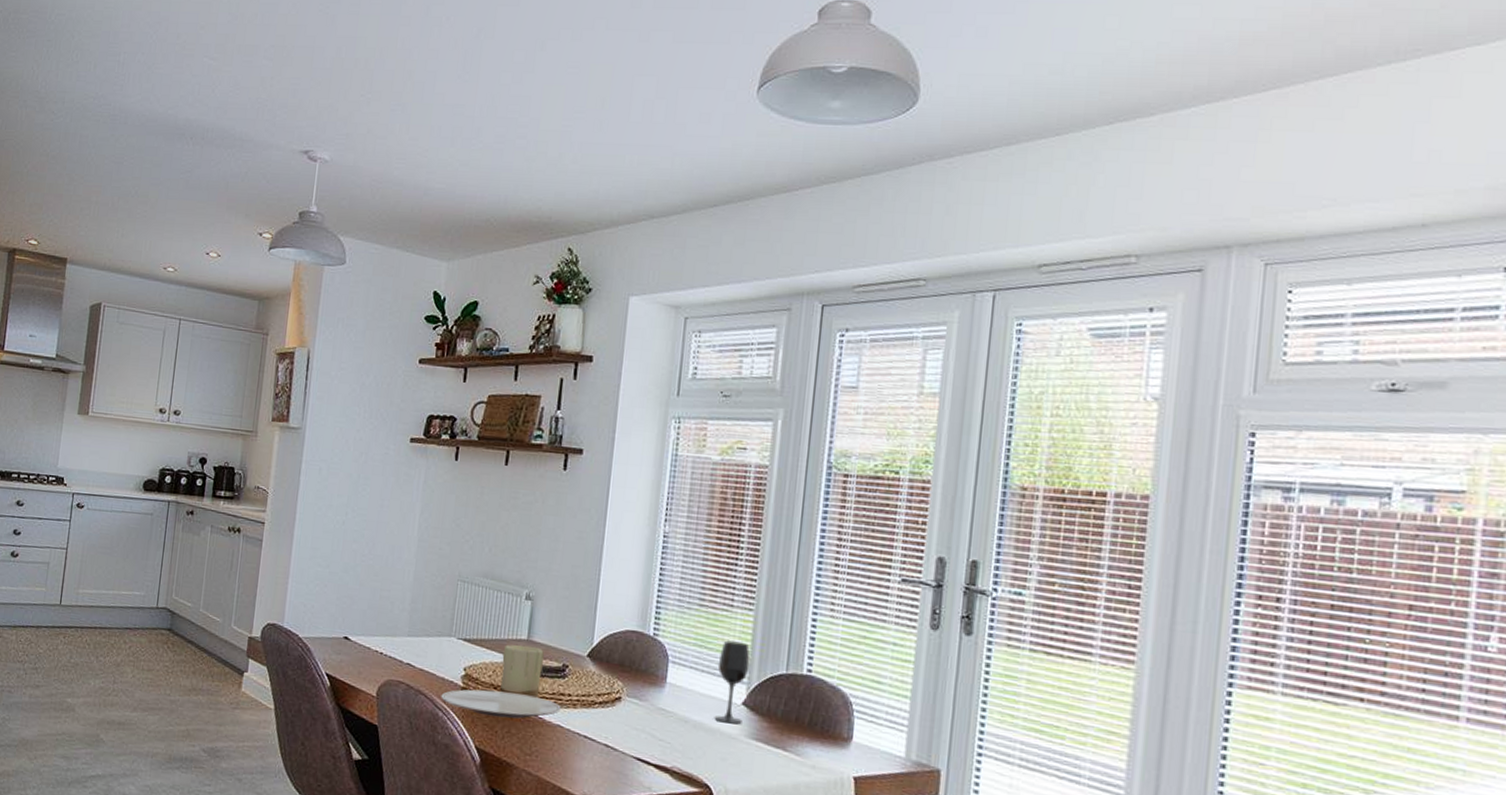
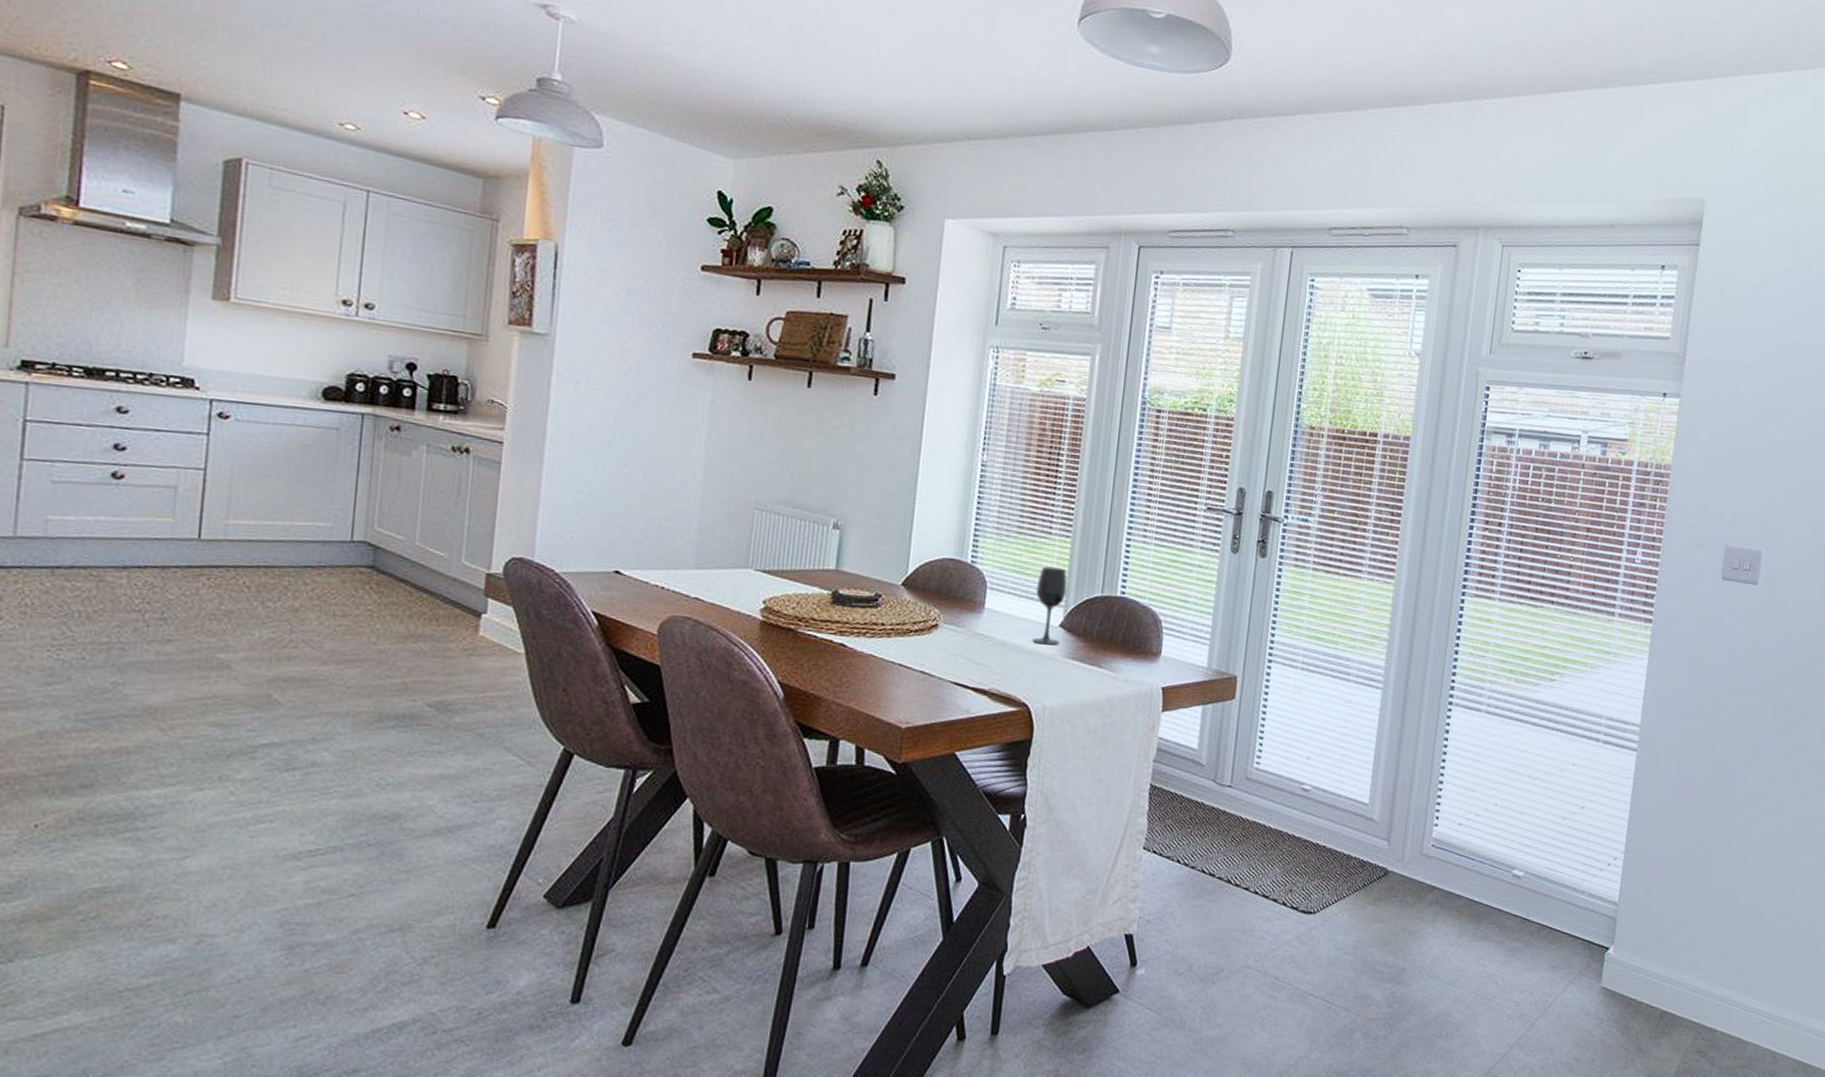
plate: present [441,689,561,719] -> none [736,622,874,651]
candle: present [500,644,544,698] -> none [805,574,855,628]

